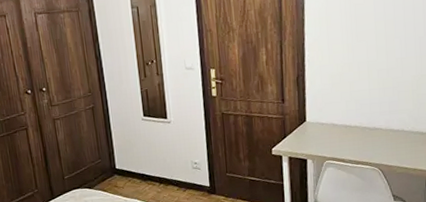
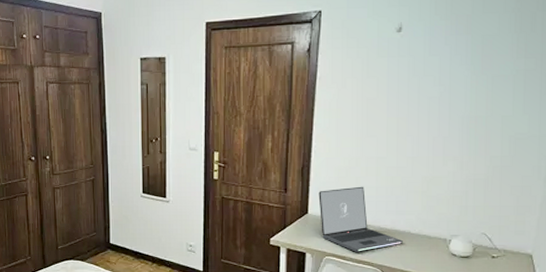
laptop: none [315,90,397,154] -> present [318,186,403,252]

